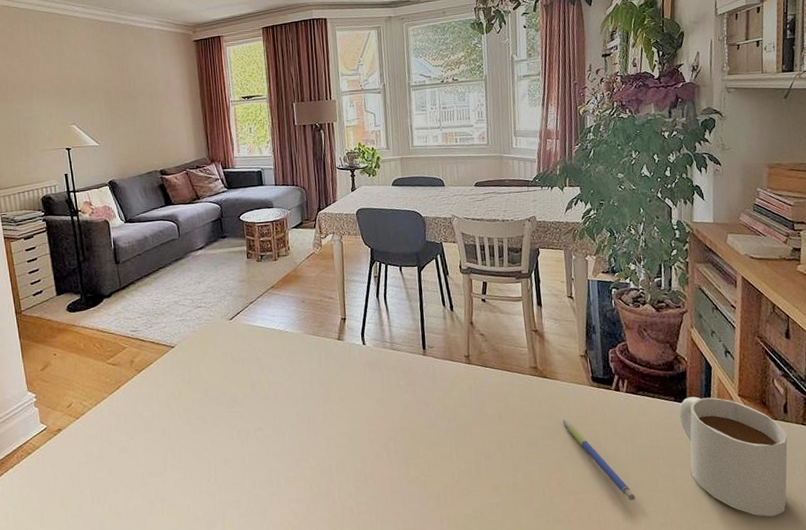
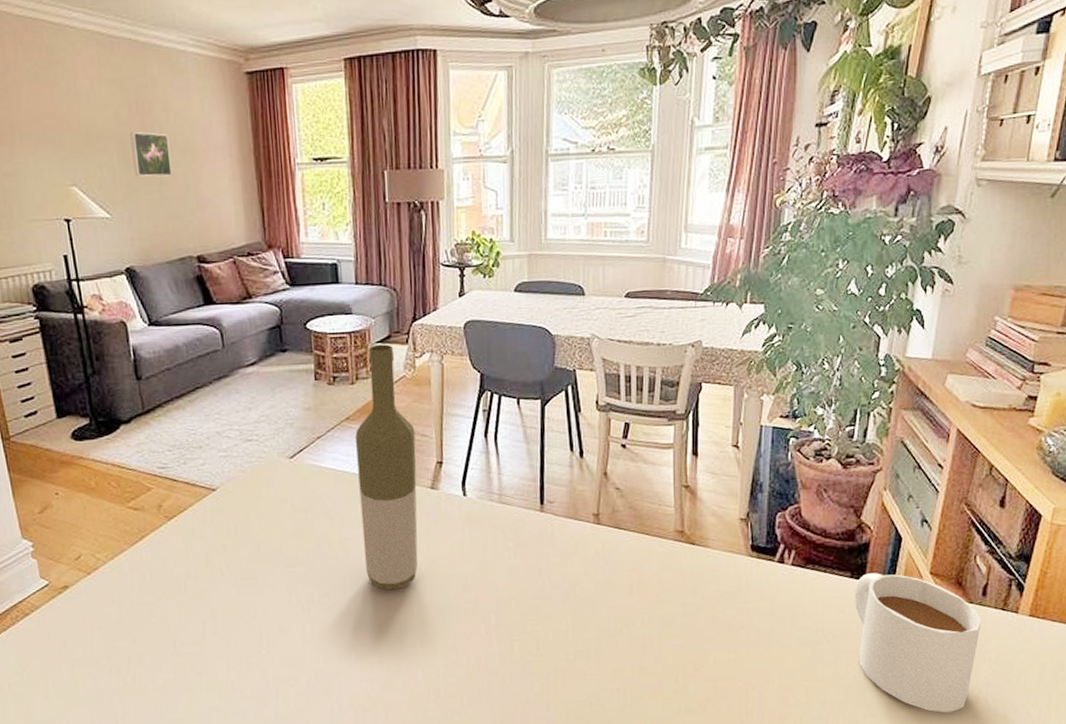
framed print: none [114,85,142,116] -> present [131,131,172,177]
bottle: none [279,229,331,424] -> present [355,344,418,591]
pen: present [562,419,635,501] -> none [708,594,787,691]

